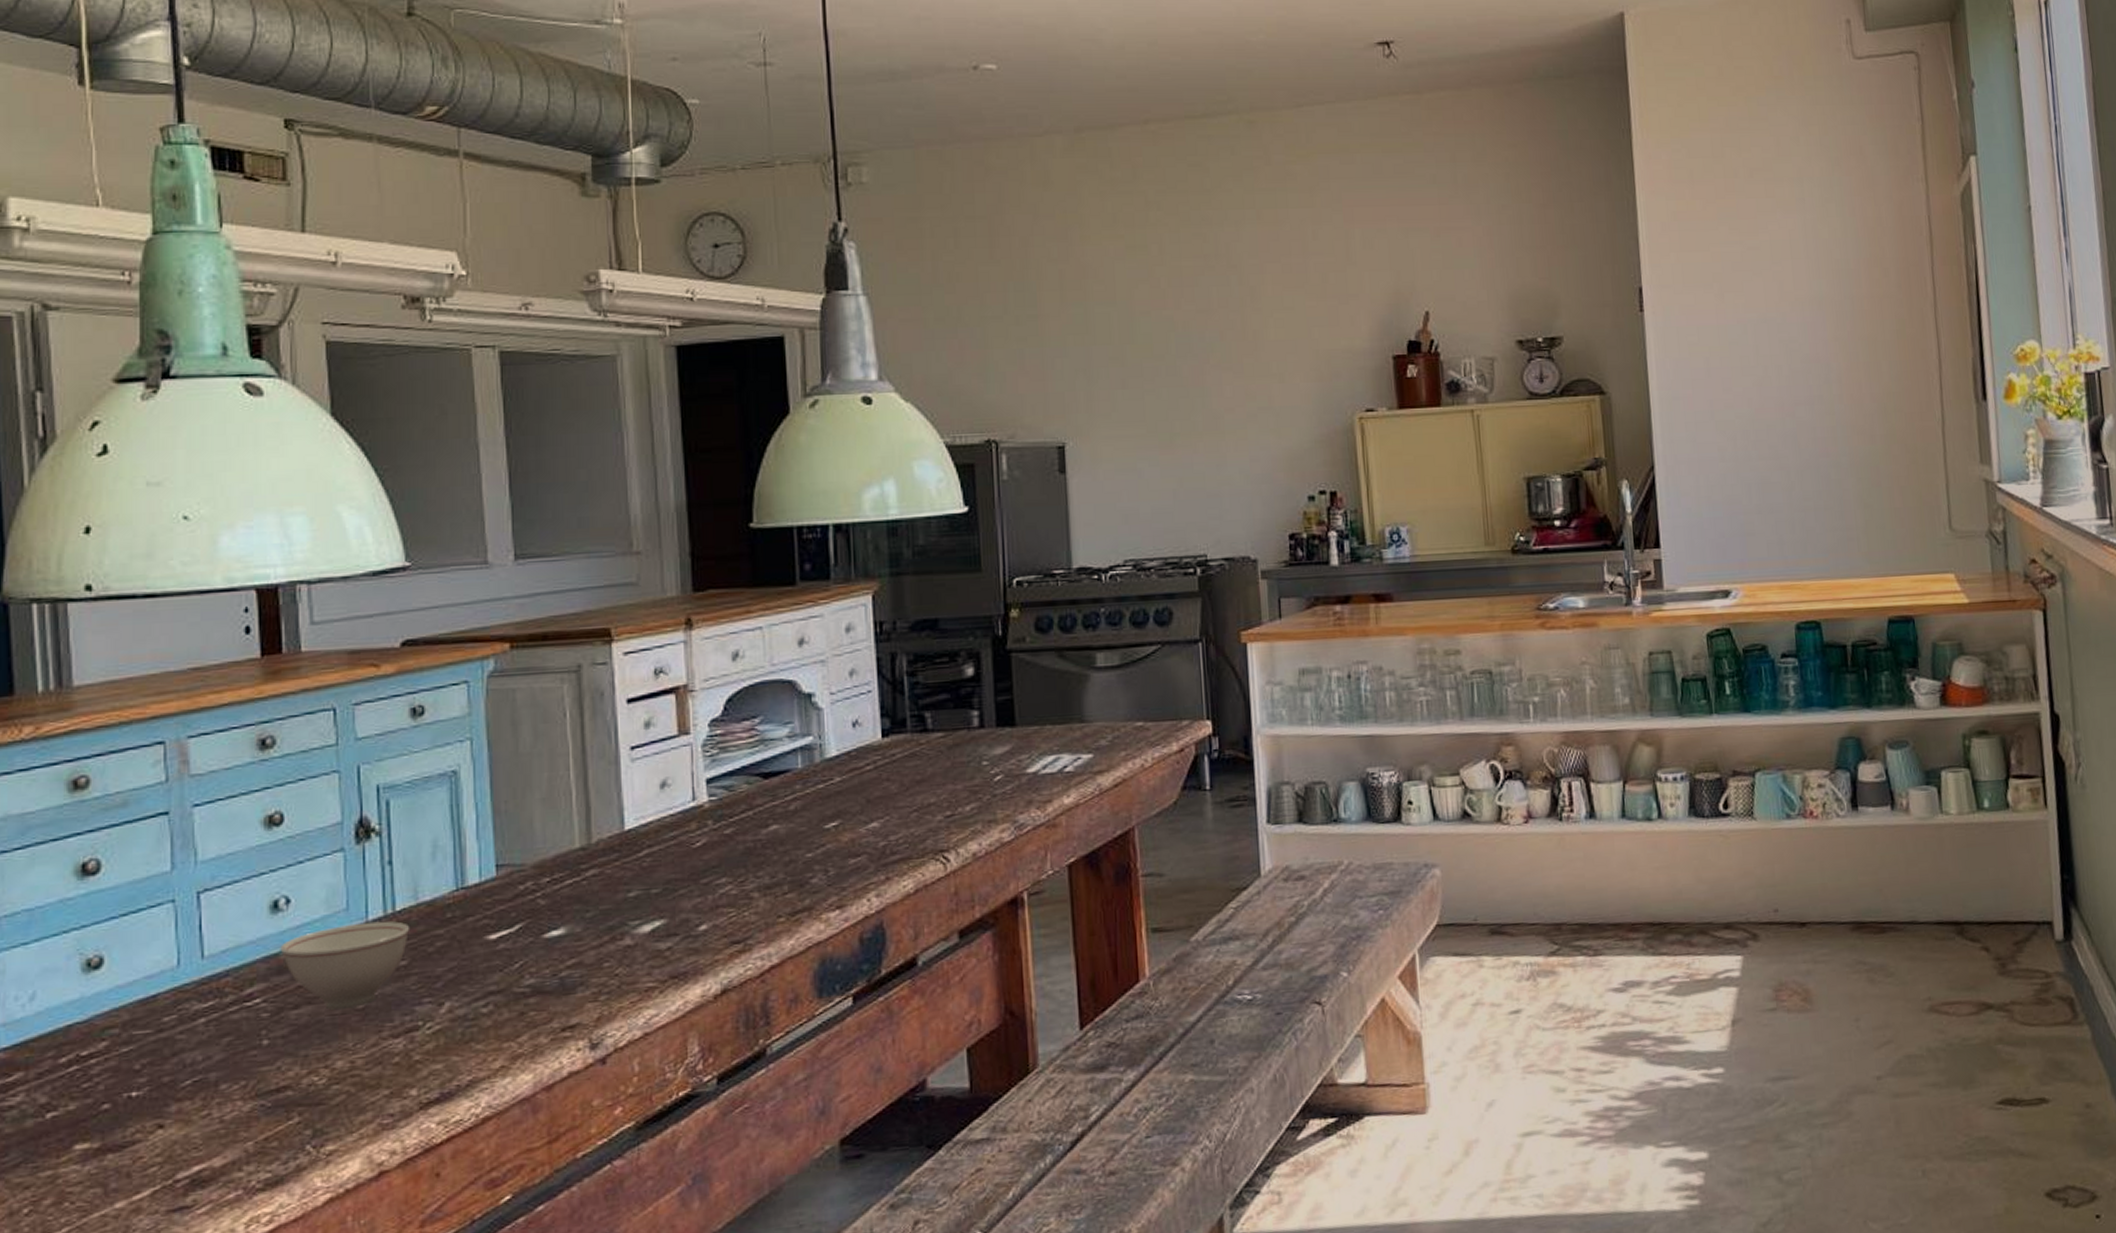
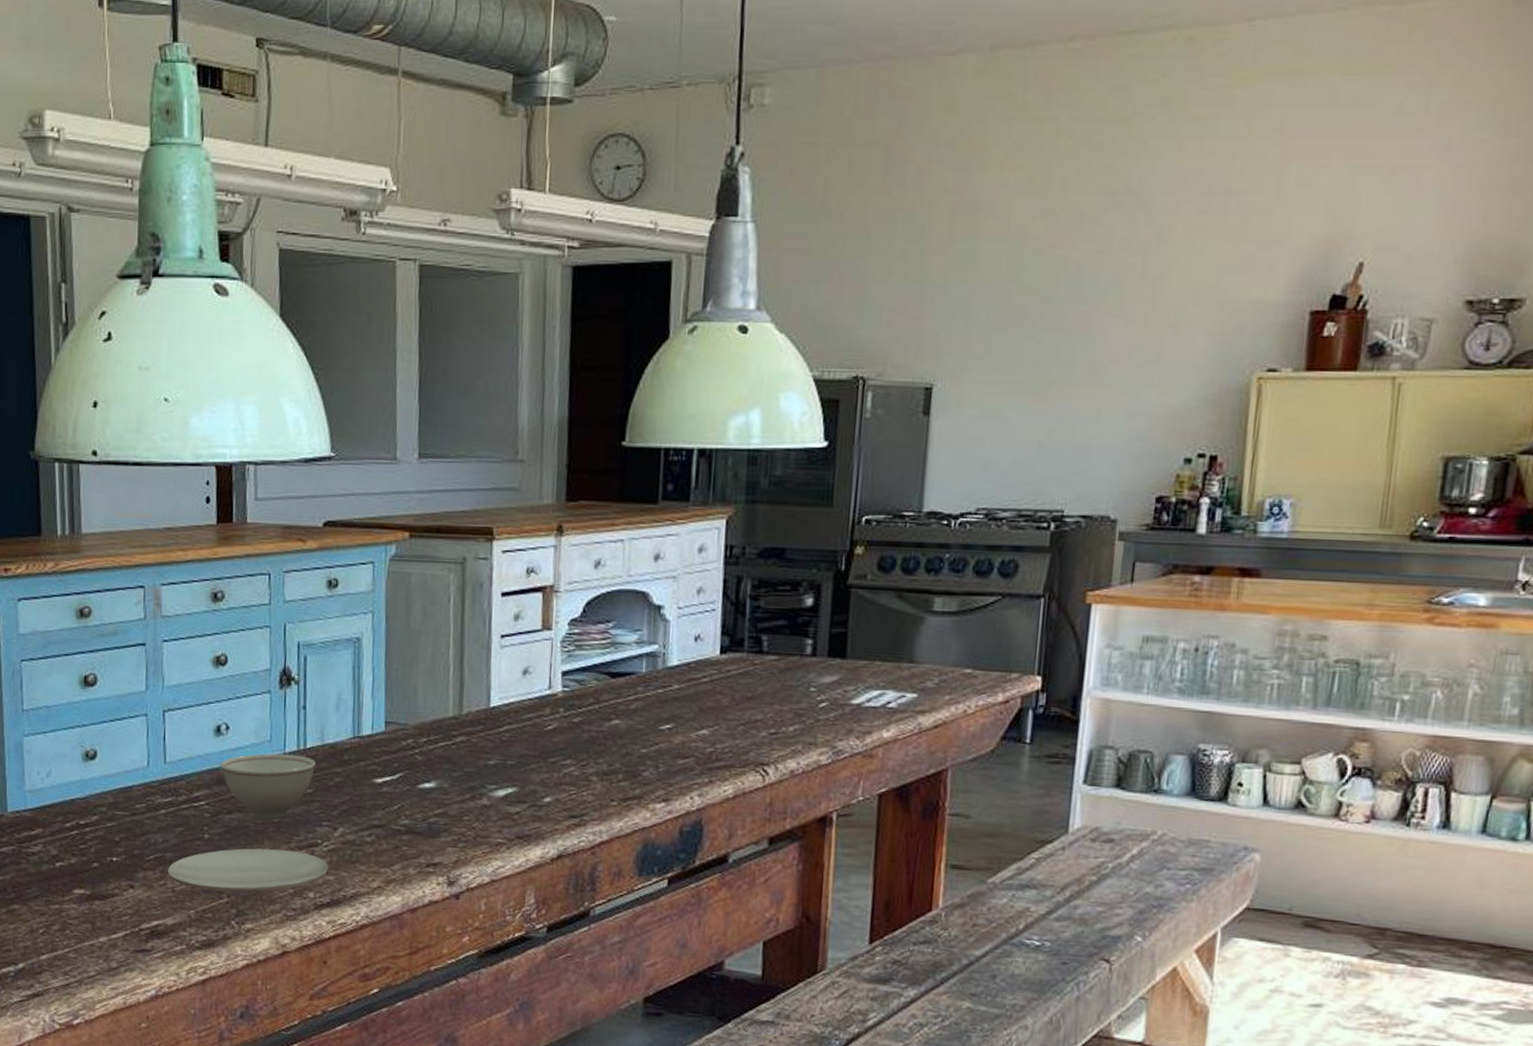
plate: none [212,1040,436,1112] -> present [168,848,329,894]

